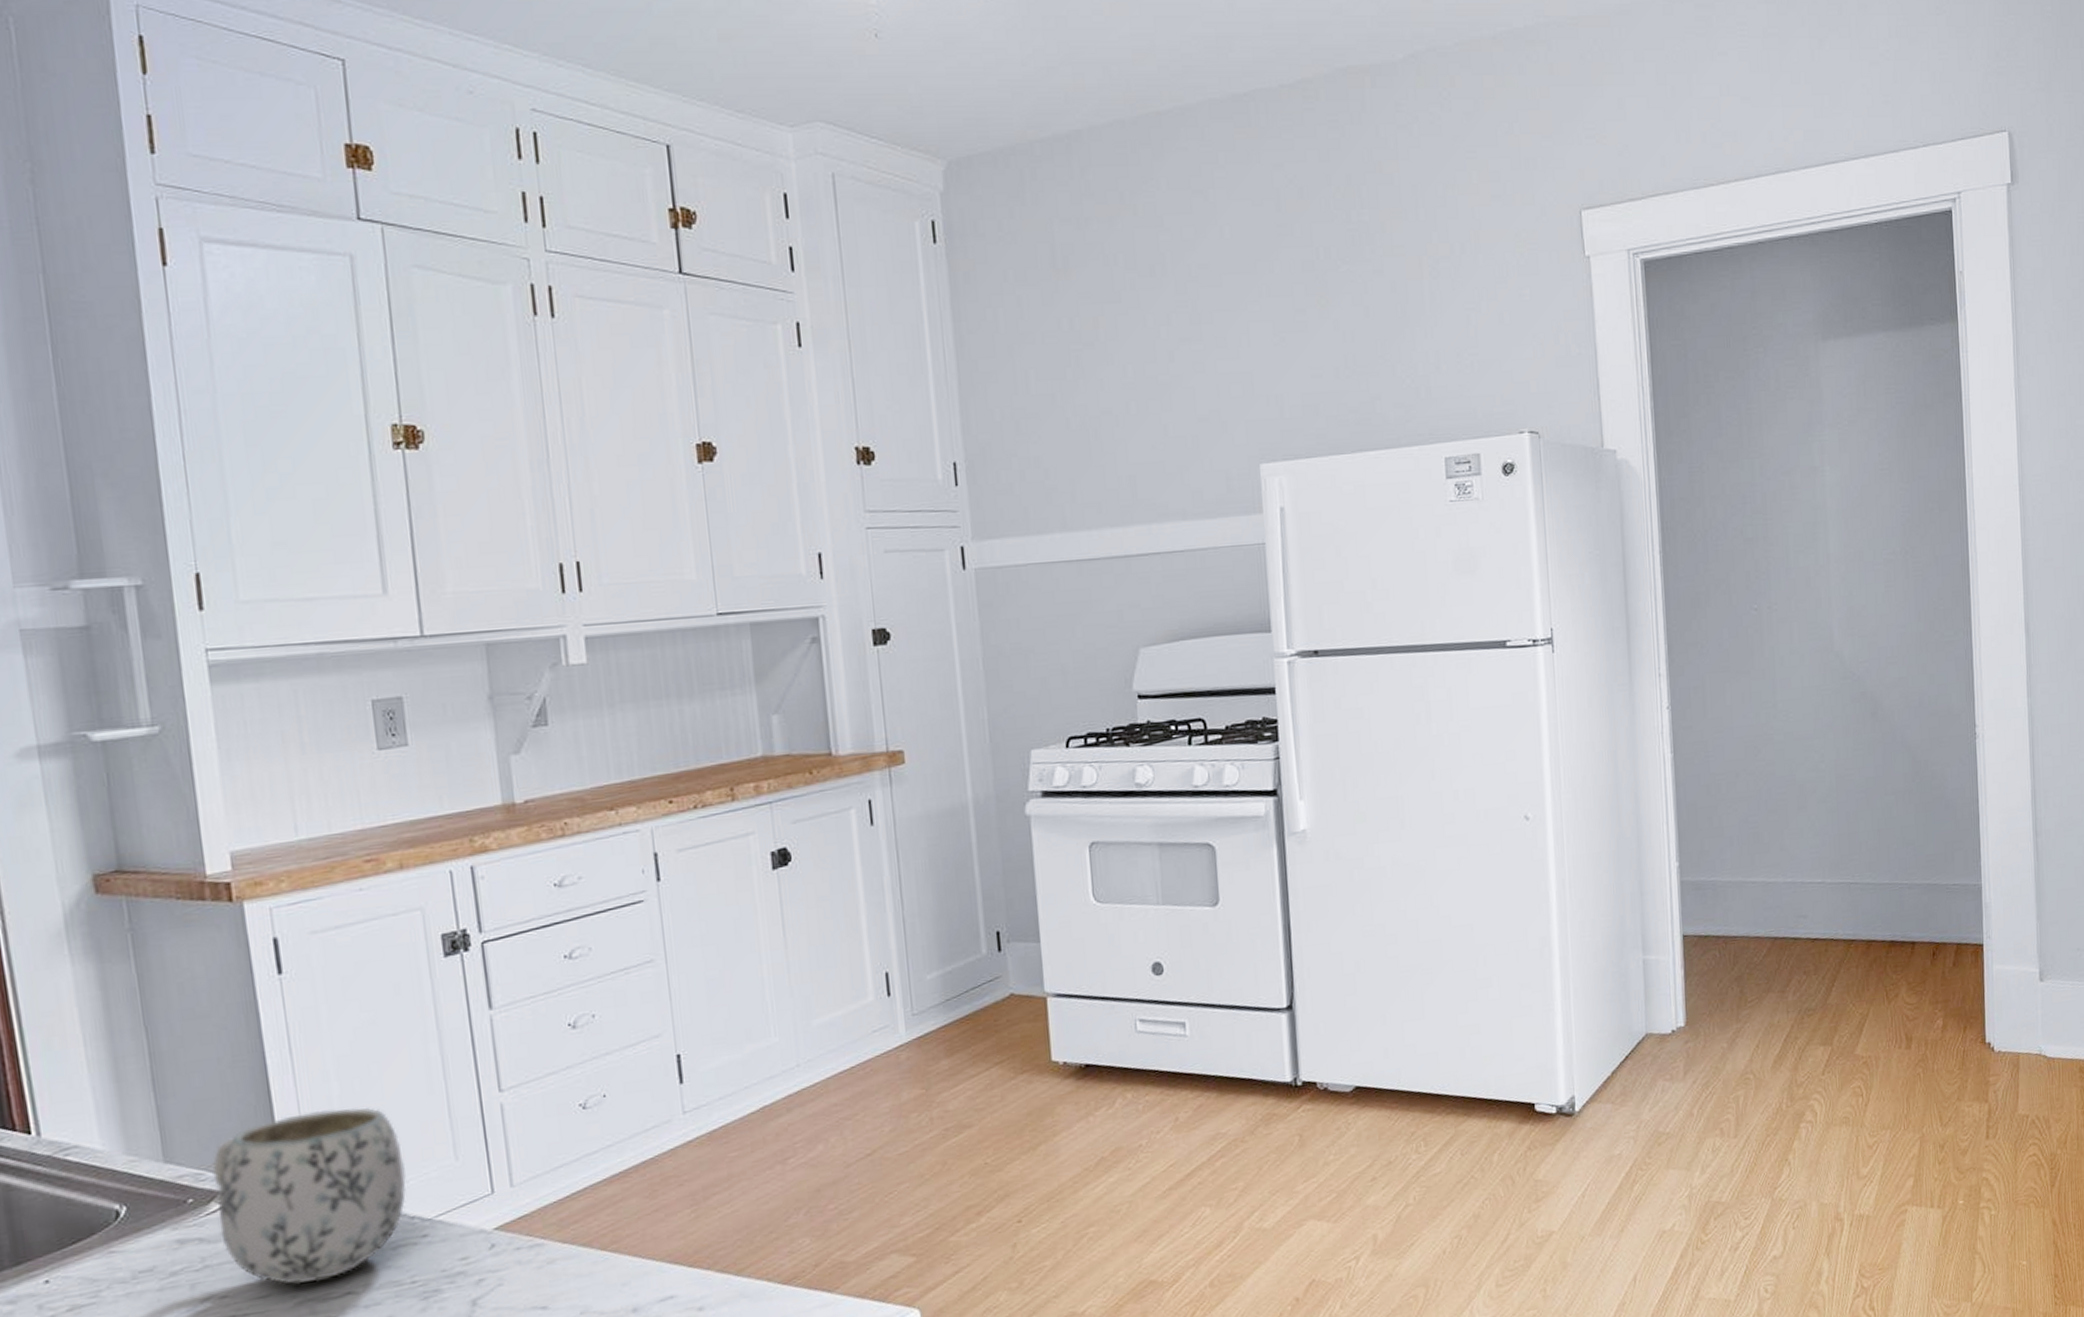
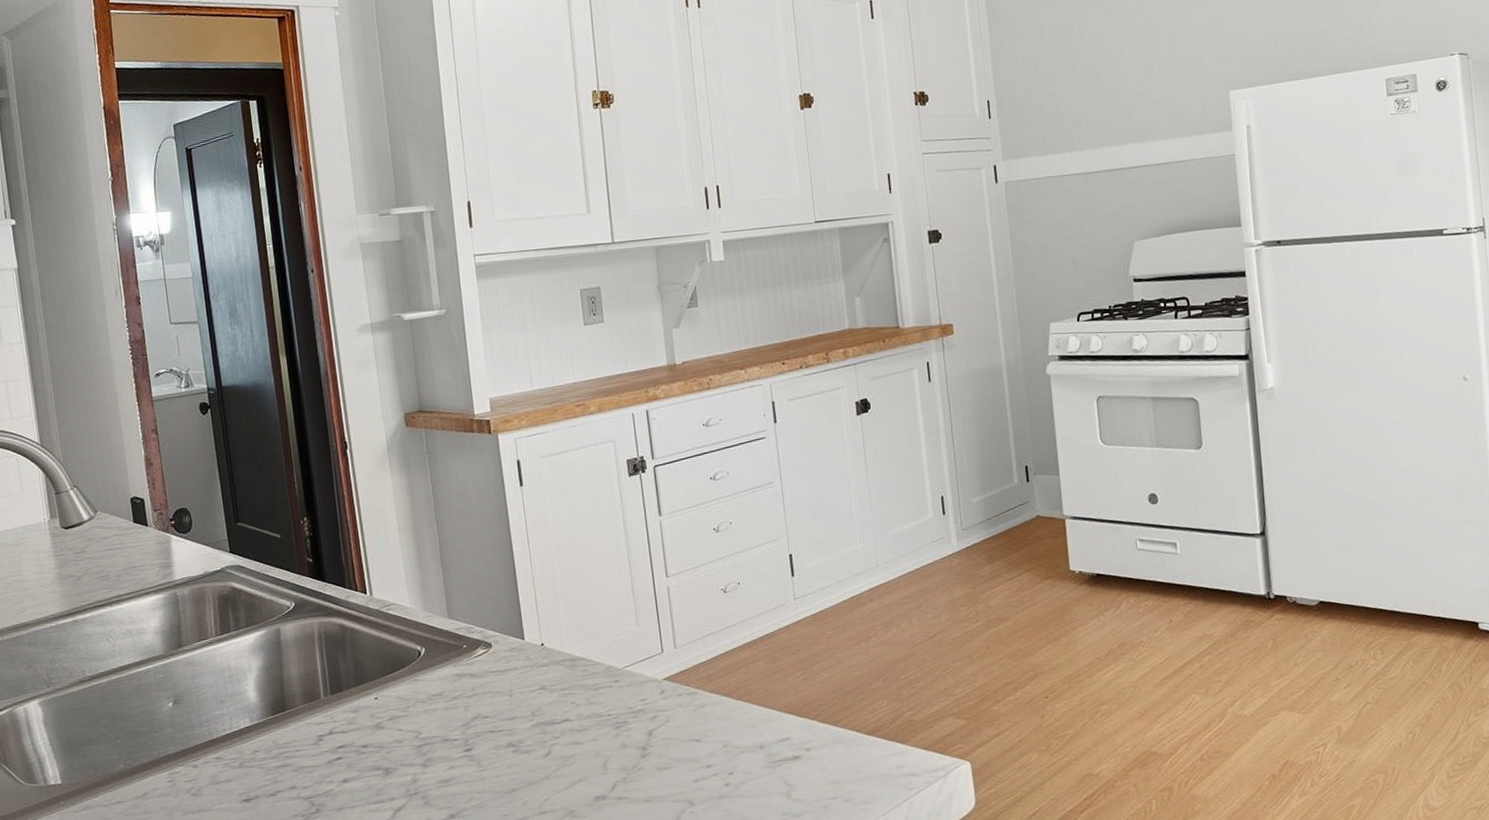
mug: present [212,1108,406,1284] -> none [478,585,604,711]

